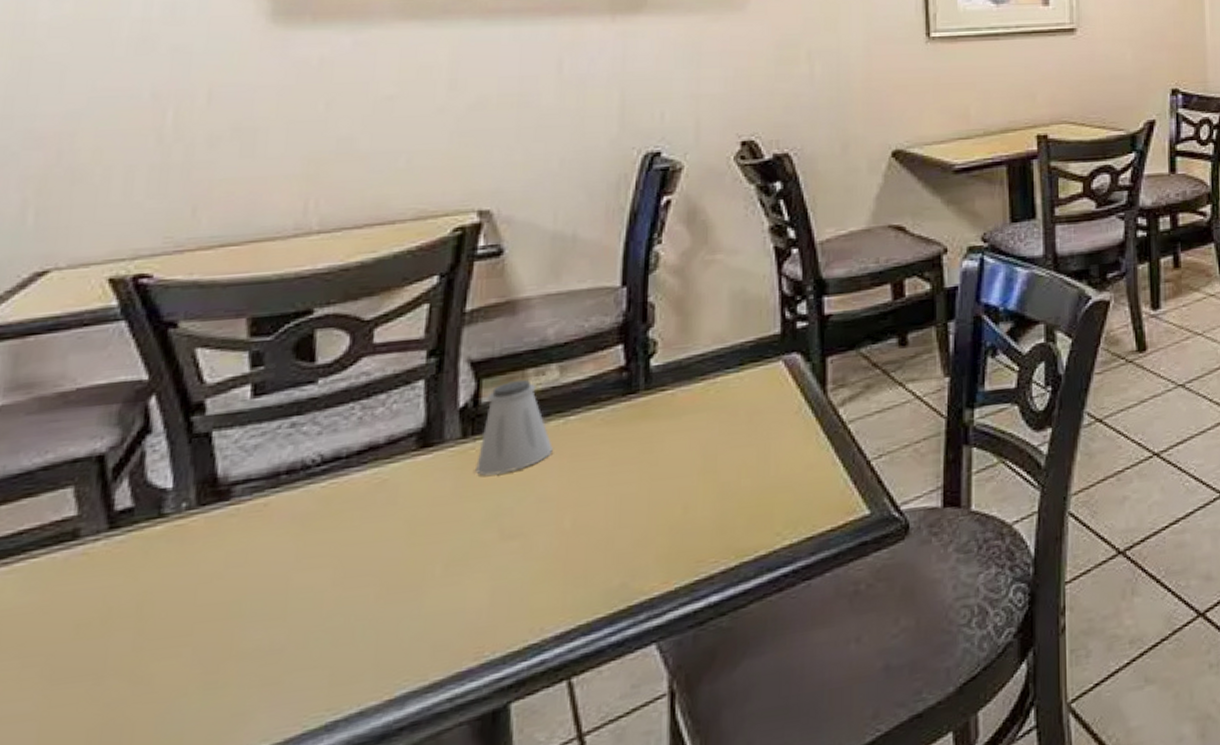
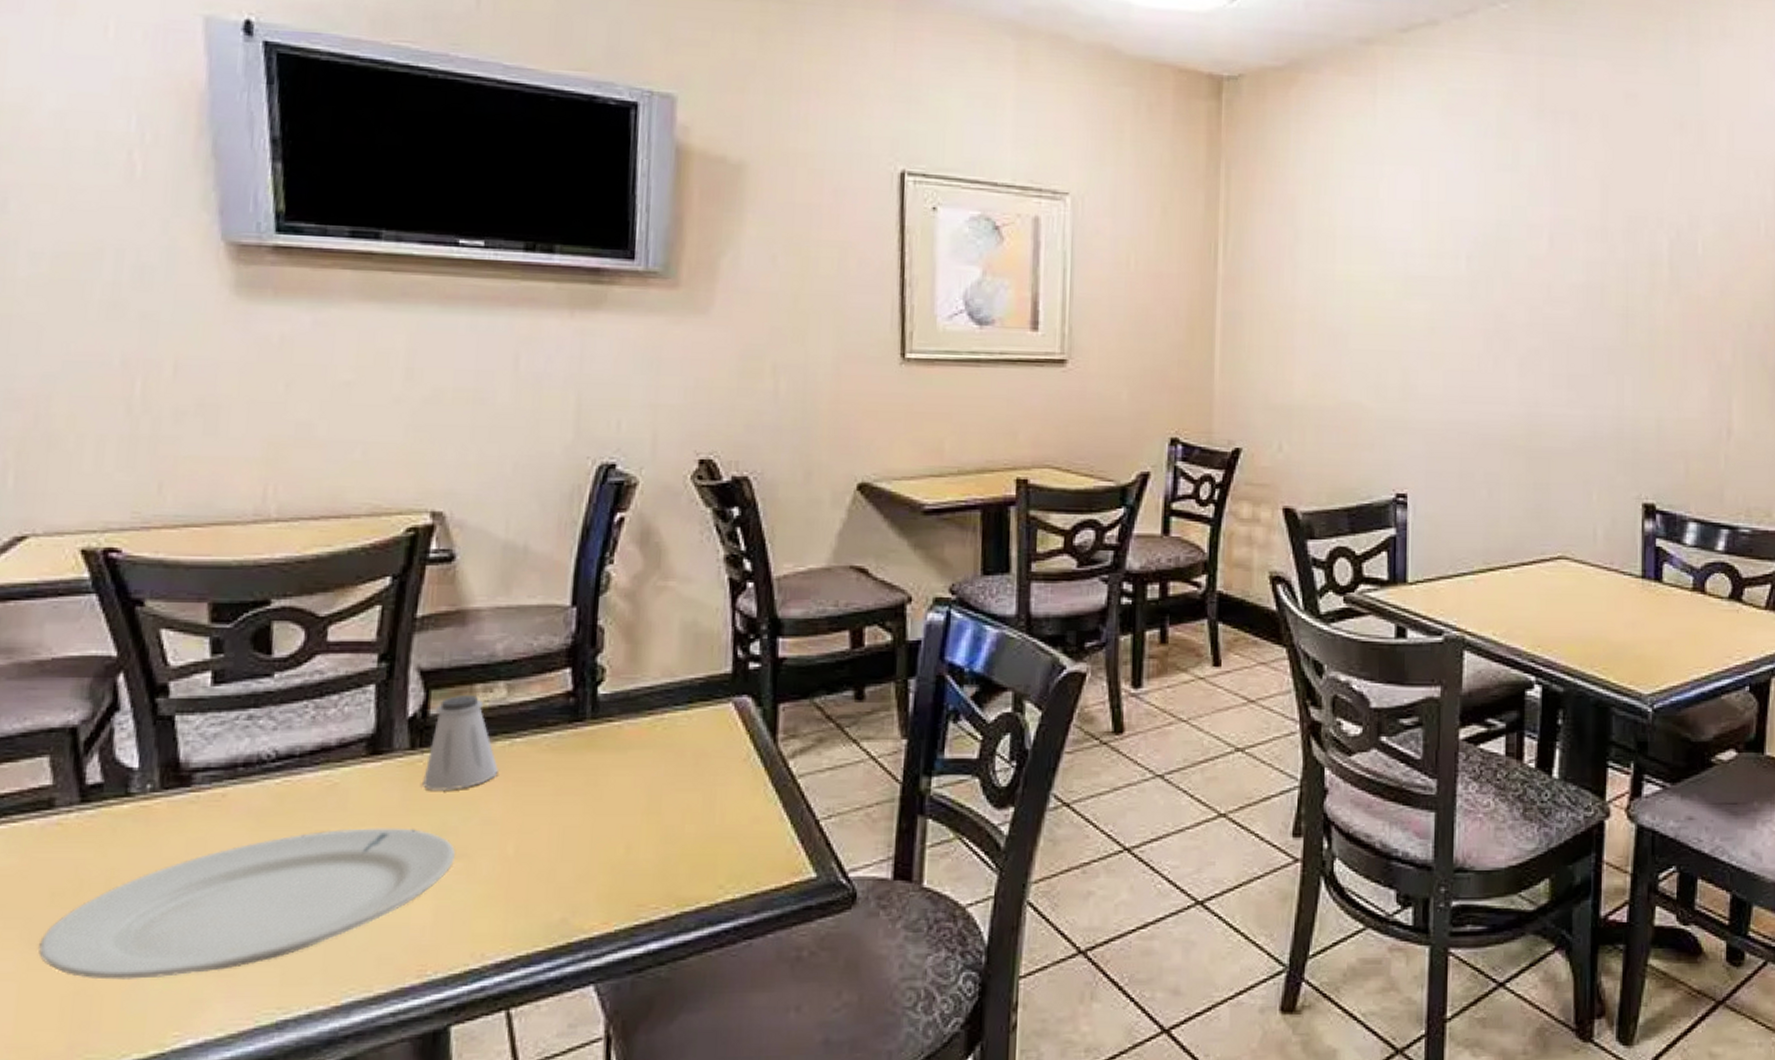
plate: none [60,514,511,708] -> present [37,828,455,980]

